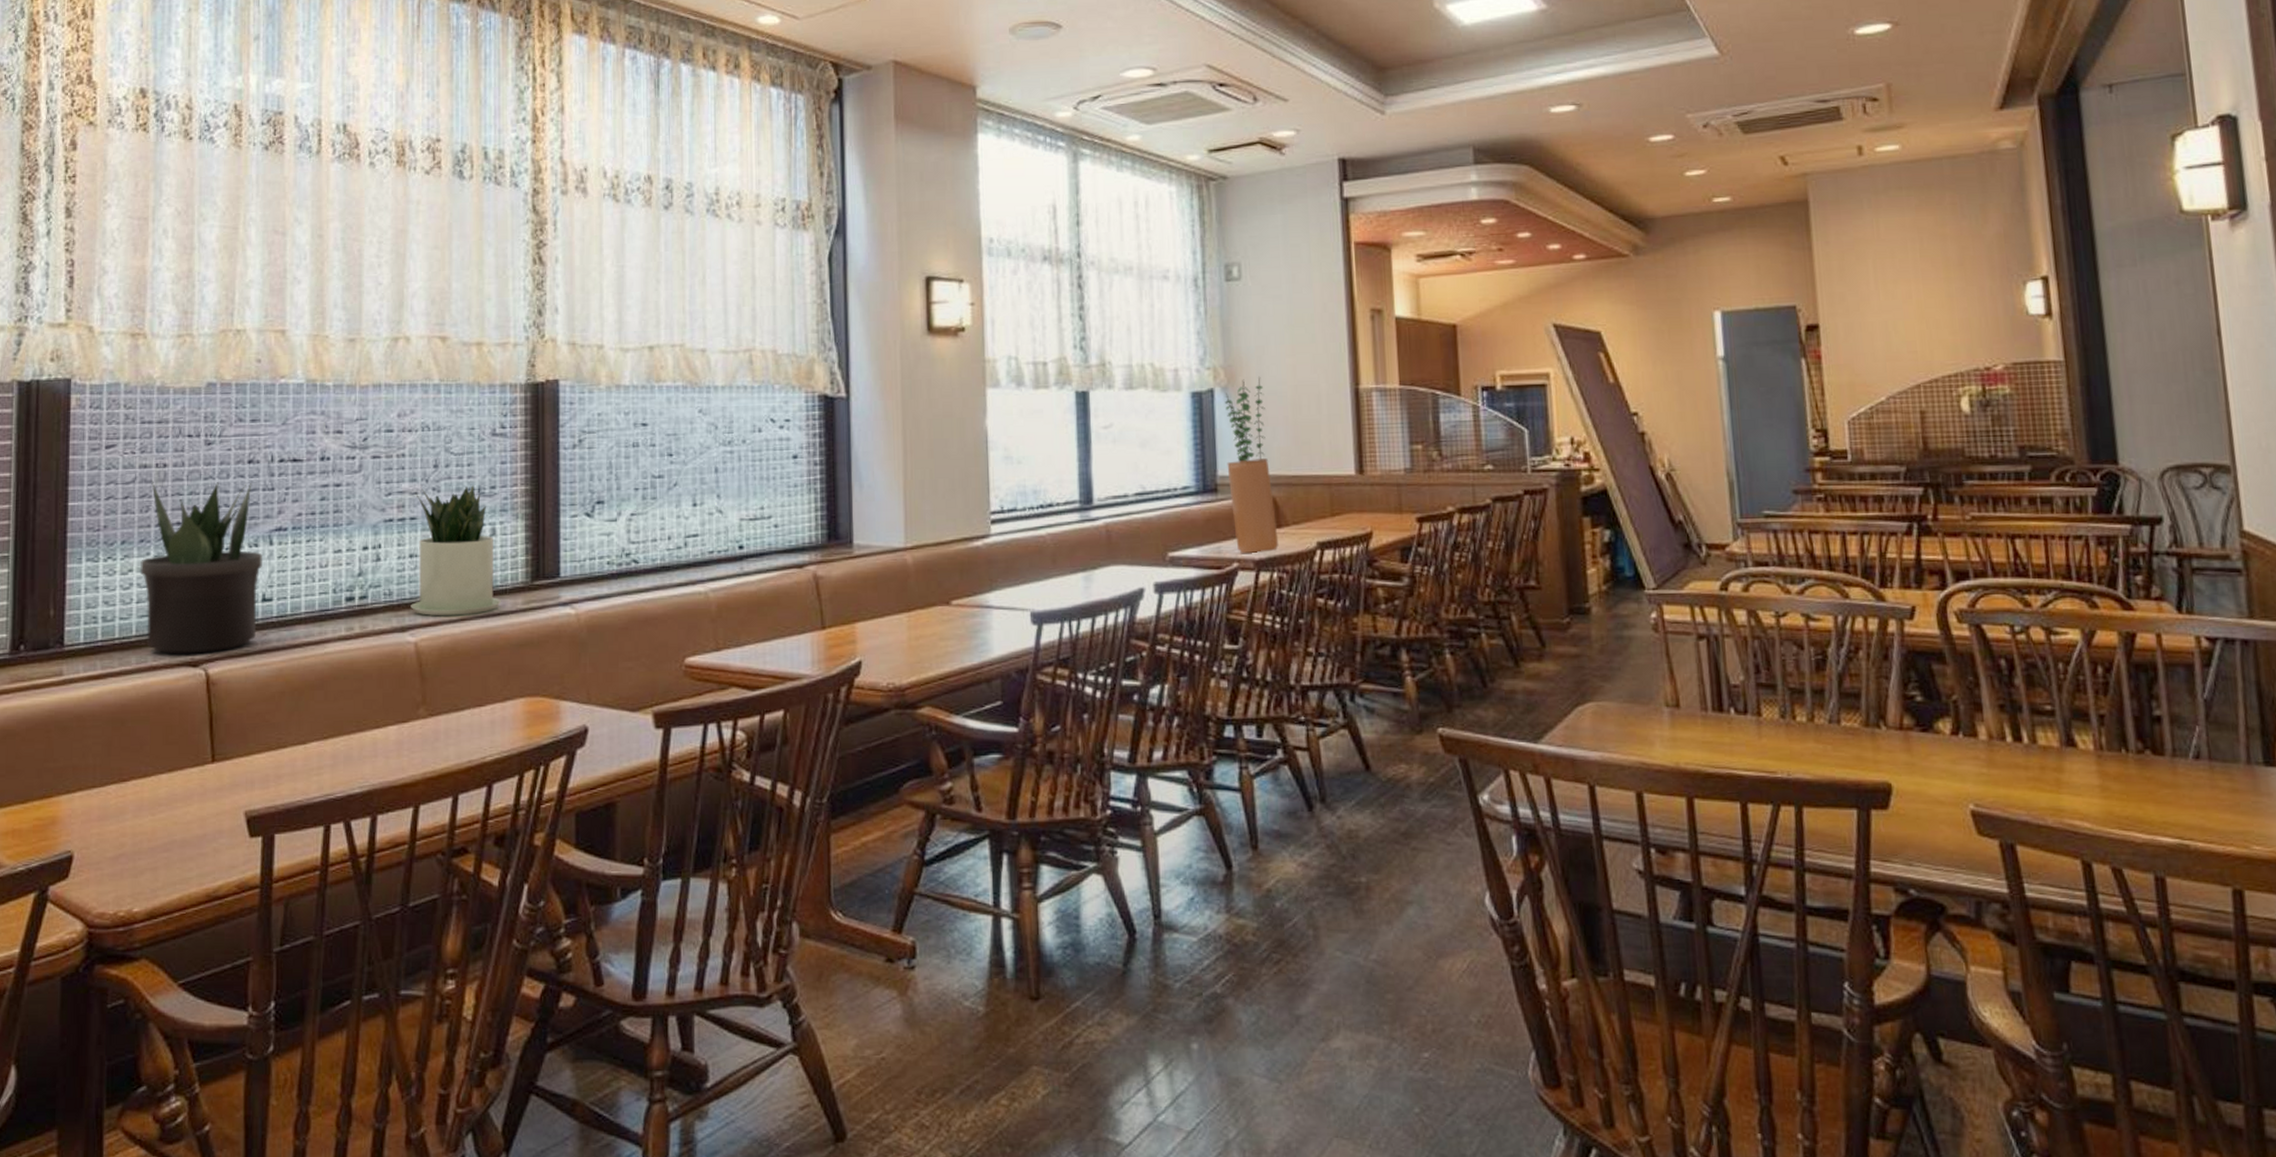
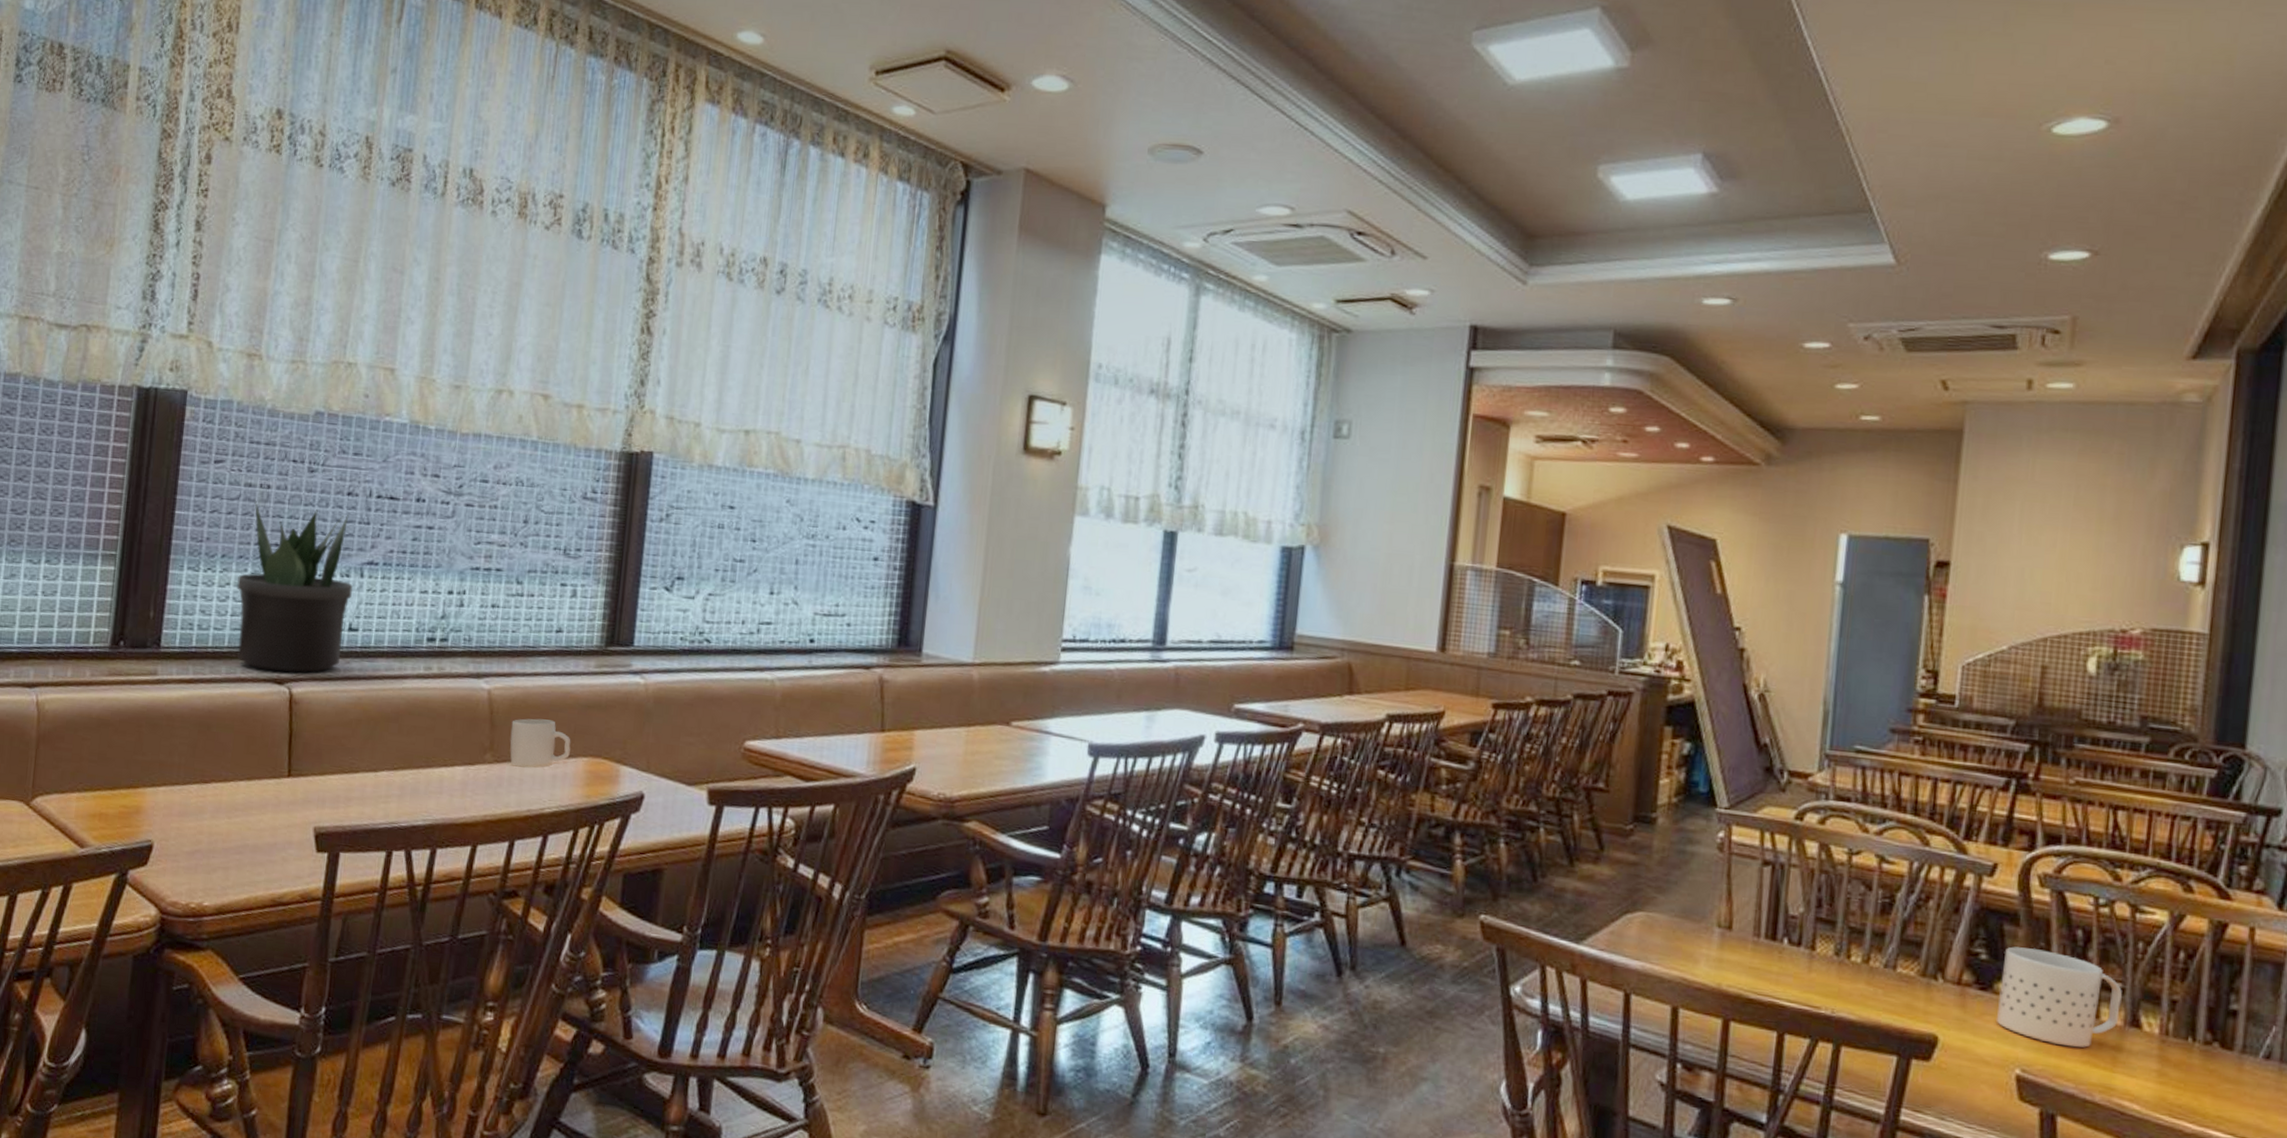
planter: present [411,485,502,617] -> none [488,540,576,671]
mug: none [442,664,506,718] -> present [509,718,571,769]
vase: present [1225,376,1279,553] -> none [1304,539,1356,717]
mug: none [1938,684,2055,775] -> present [1996,946,2122,1048]

